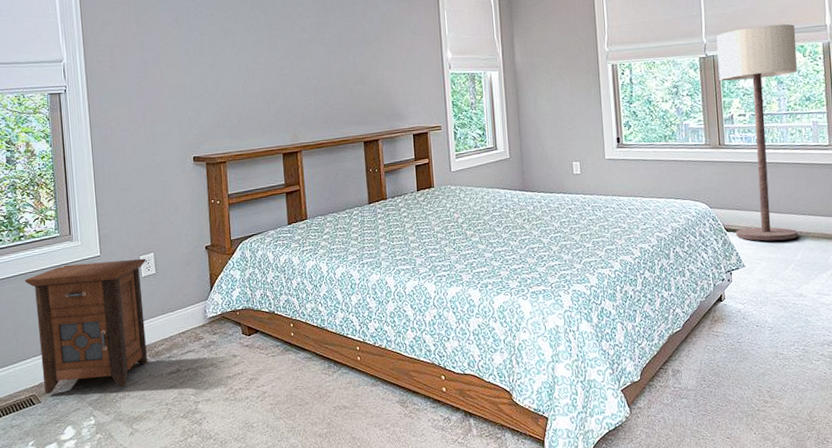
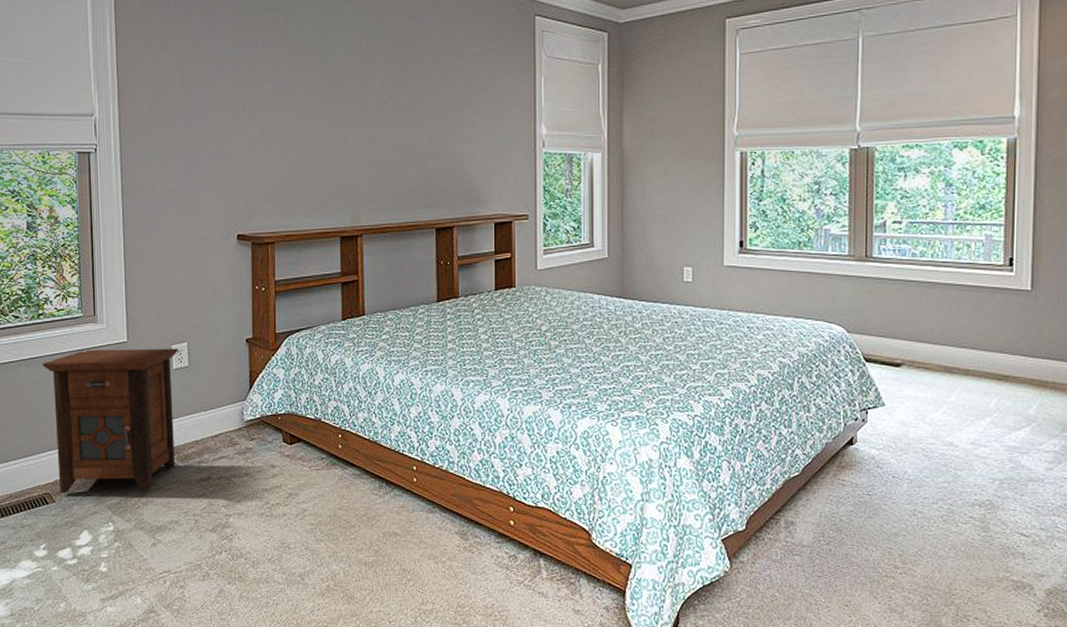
floor lamp: present [716,23,798,241] -> none [872,112,974,377]

